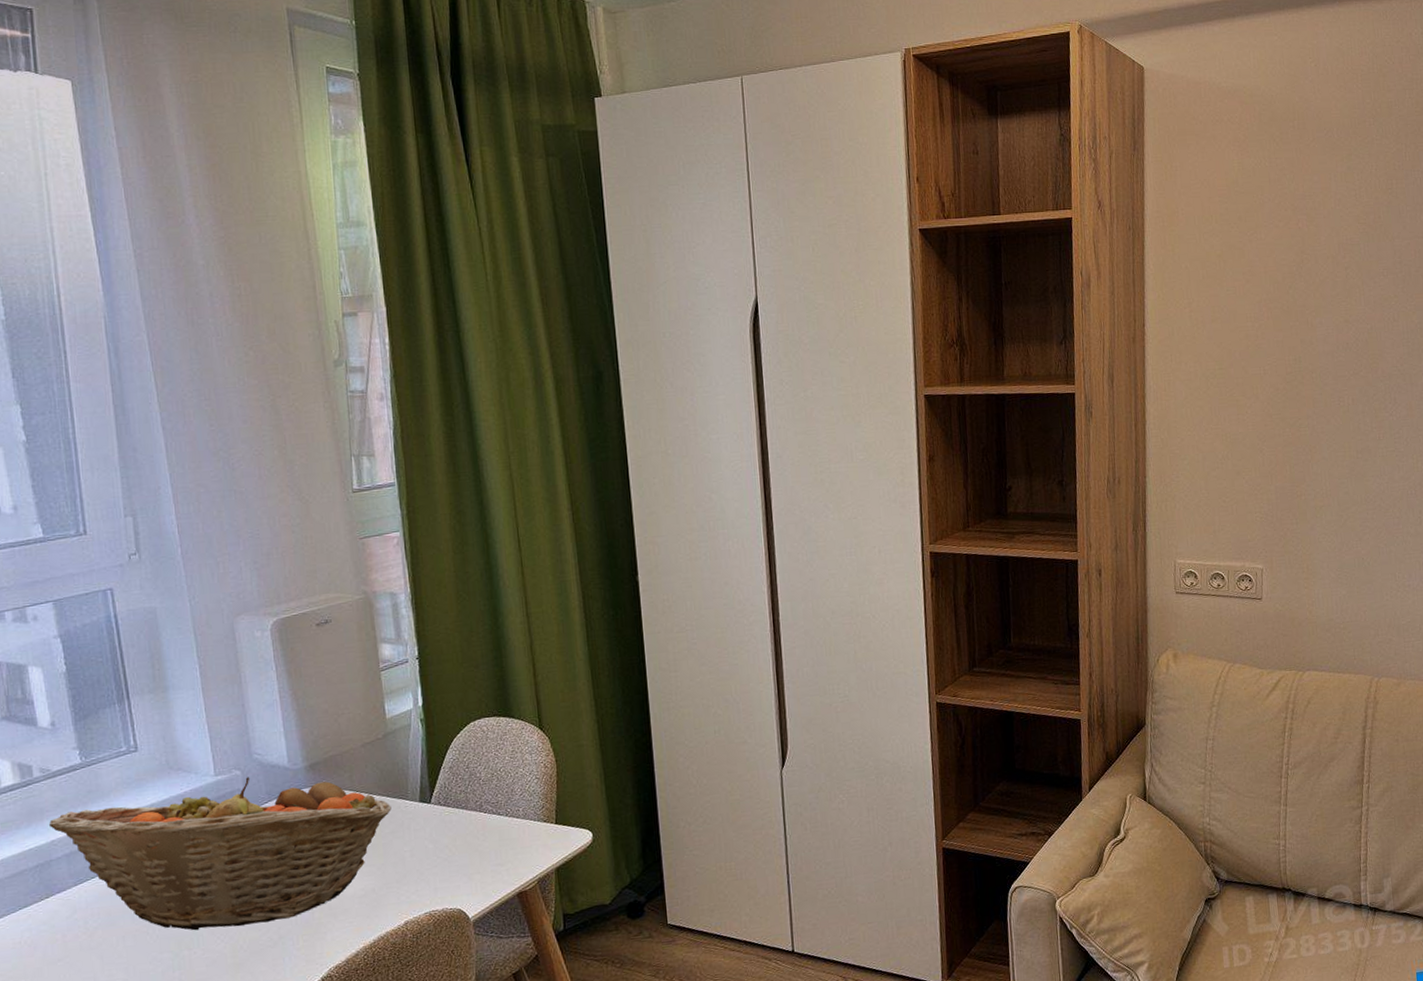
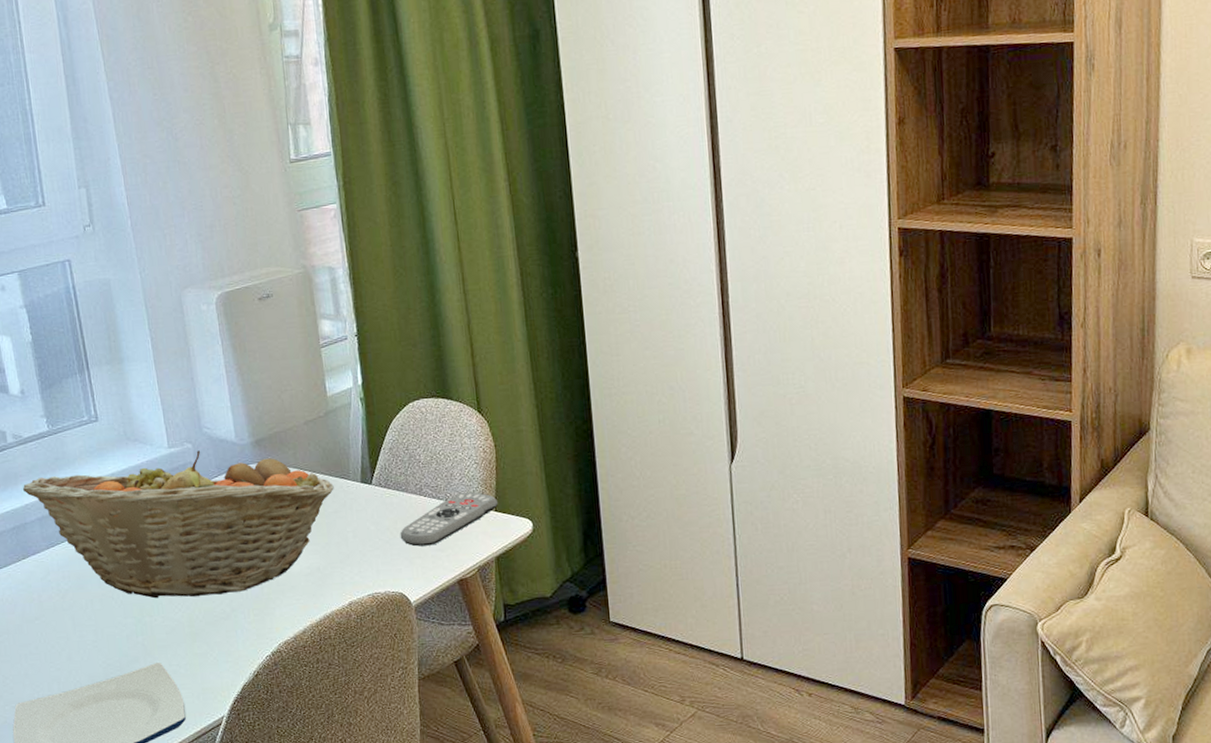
remote control: none [459,806,558,862] -> present [400,491,498,547]

